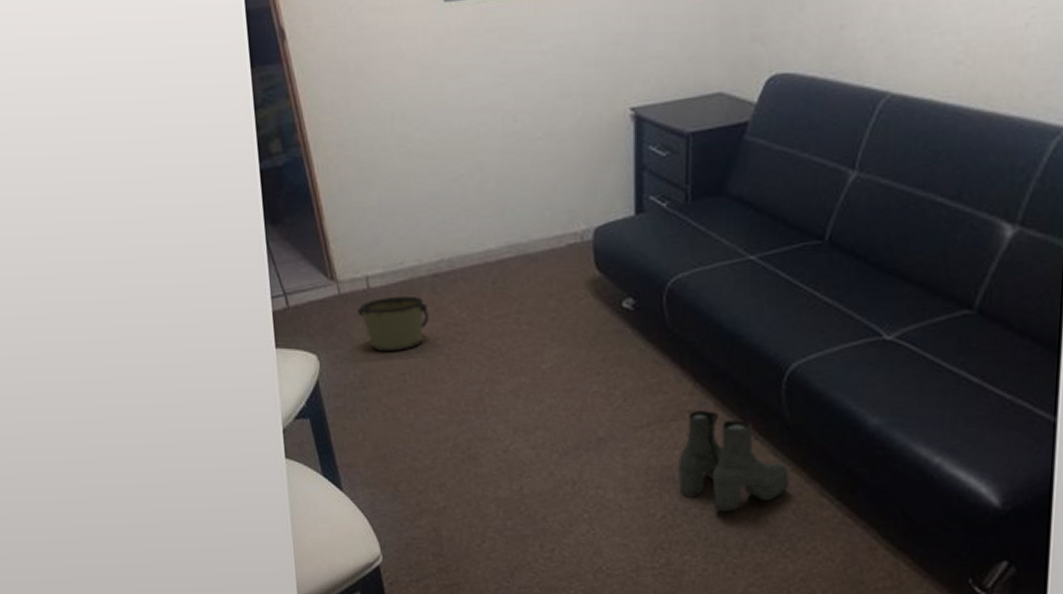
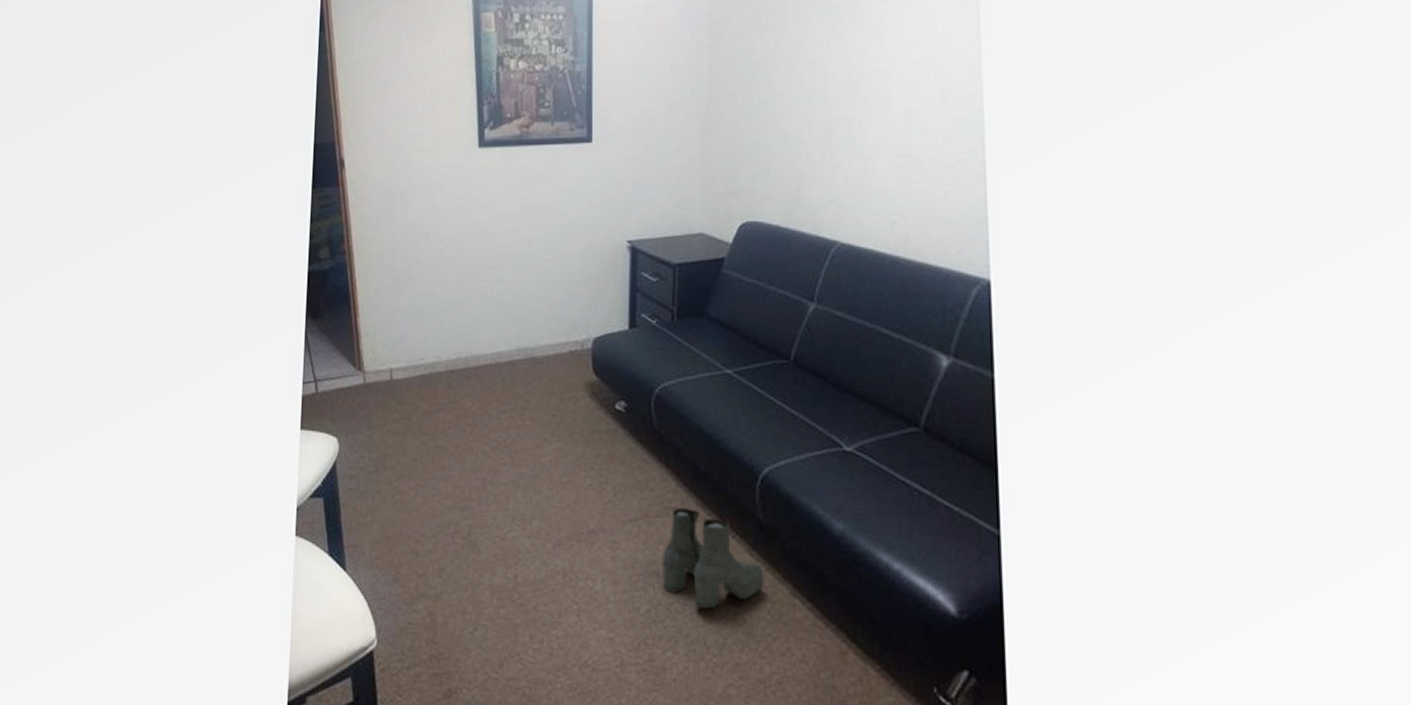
bucket: present [357,295,429,351] -> none [379,388,443,438]

